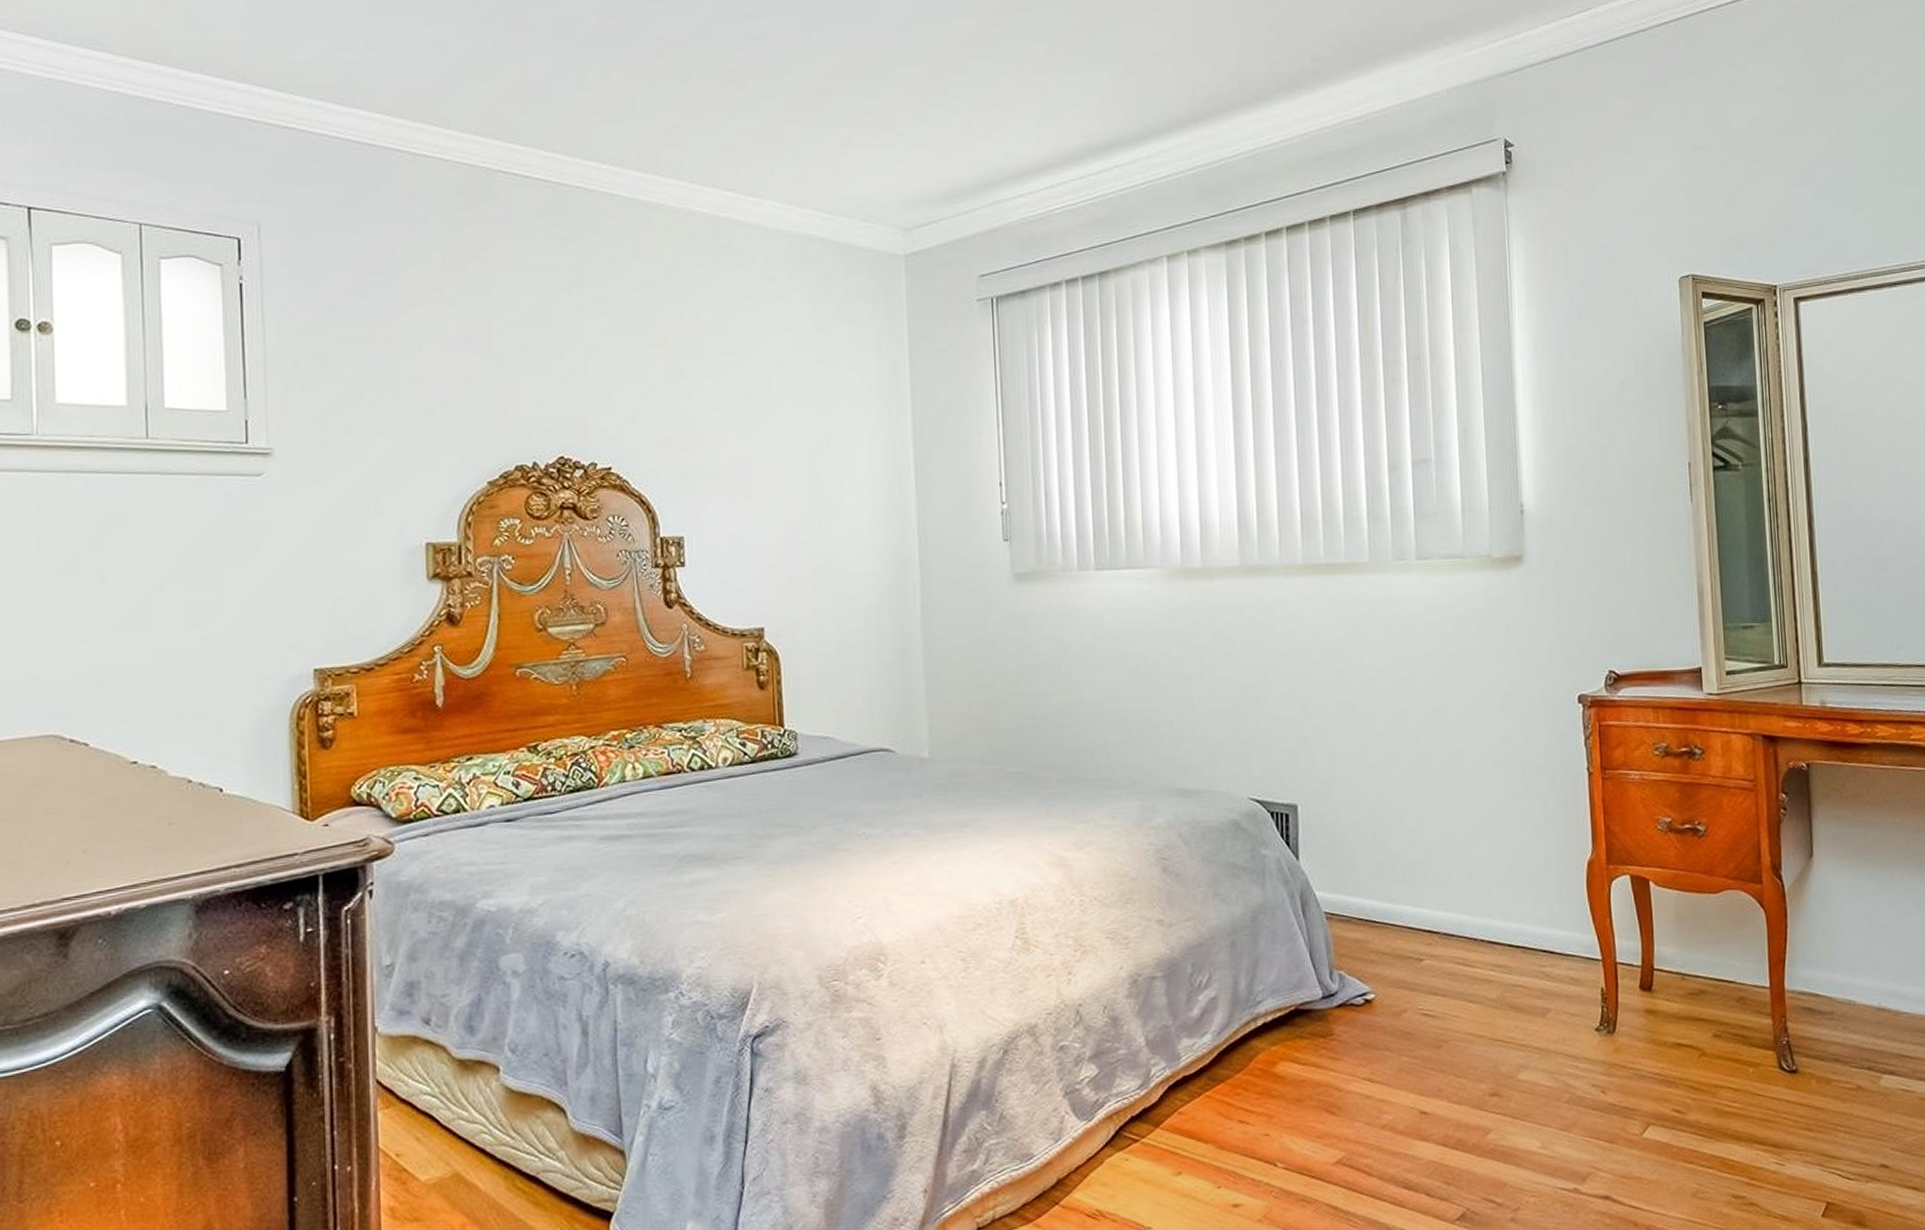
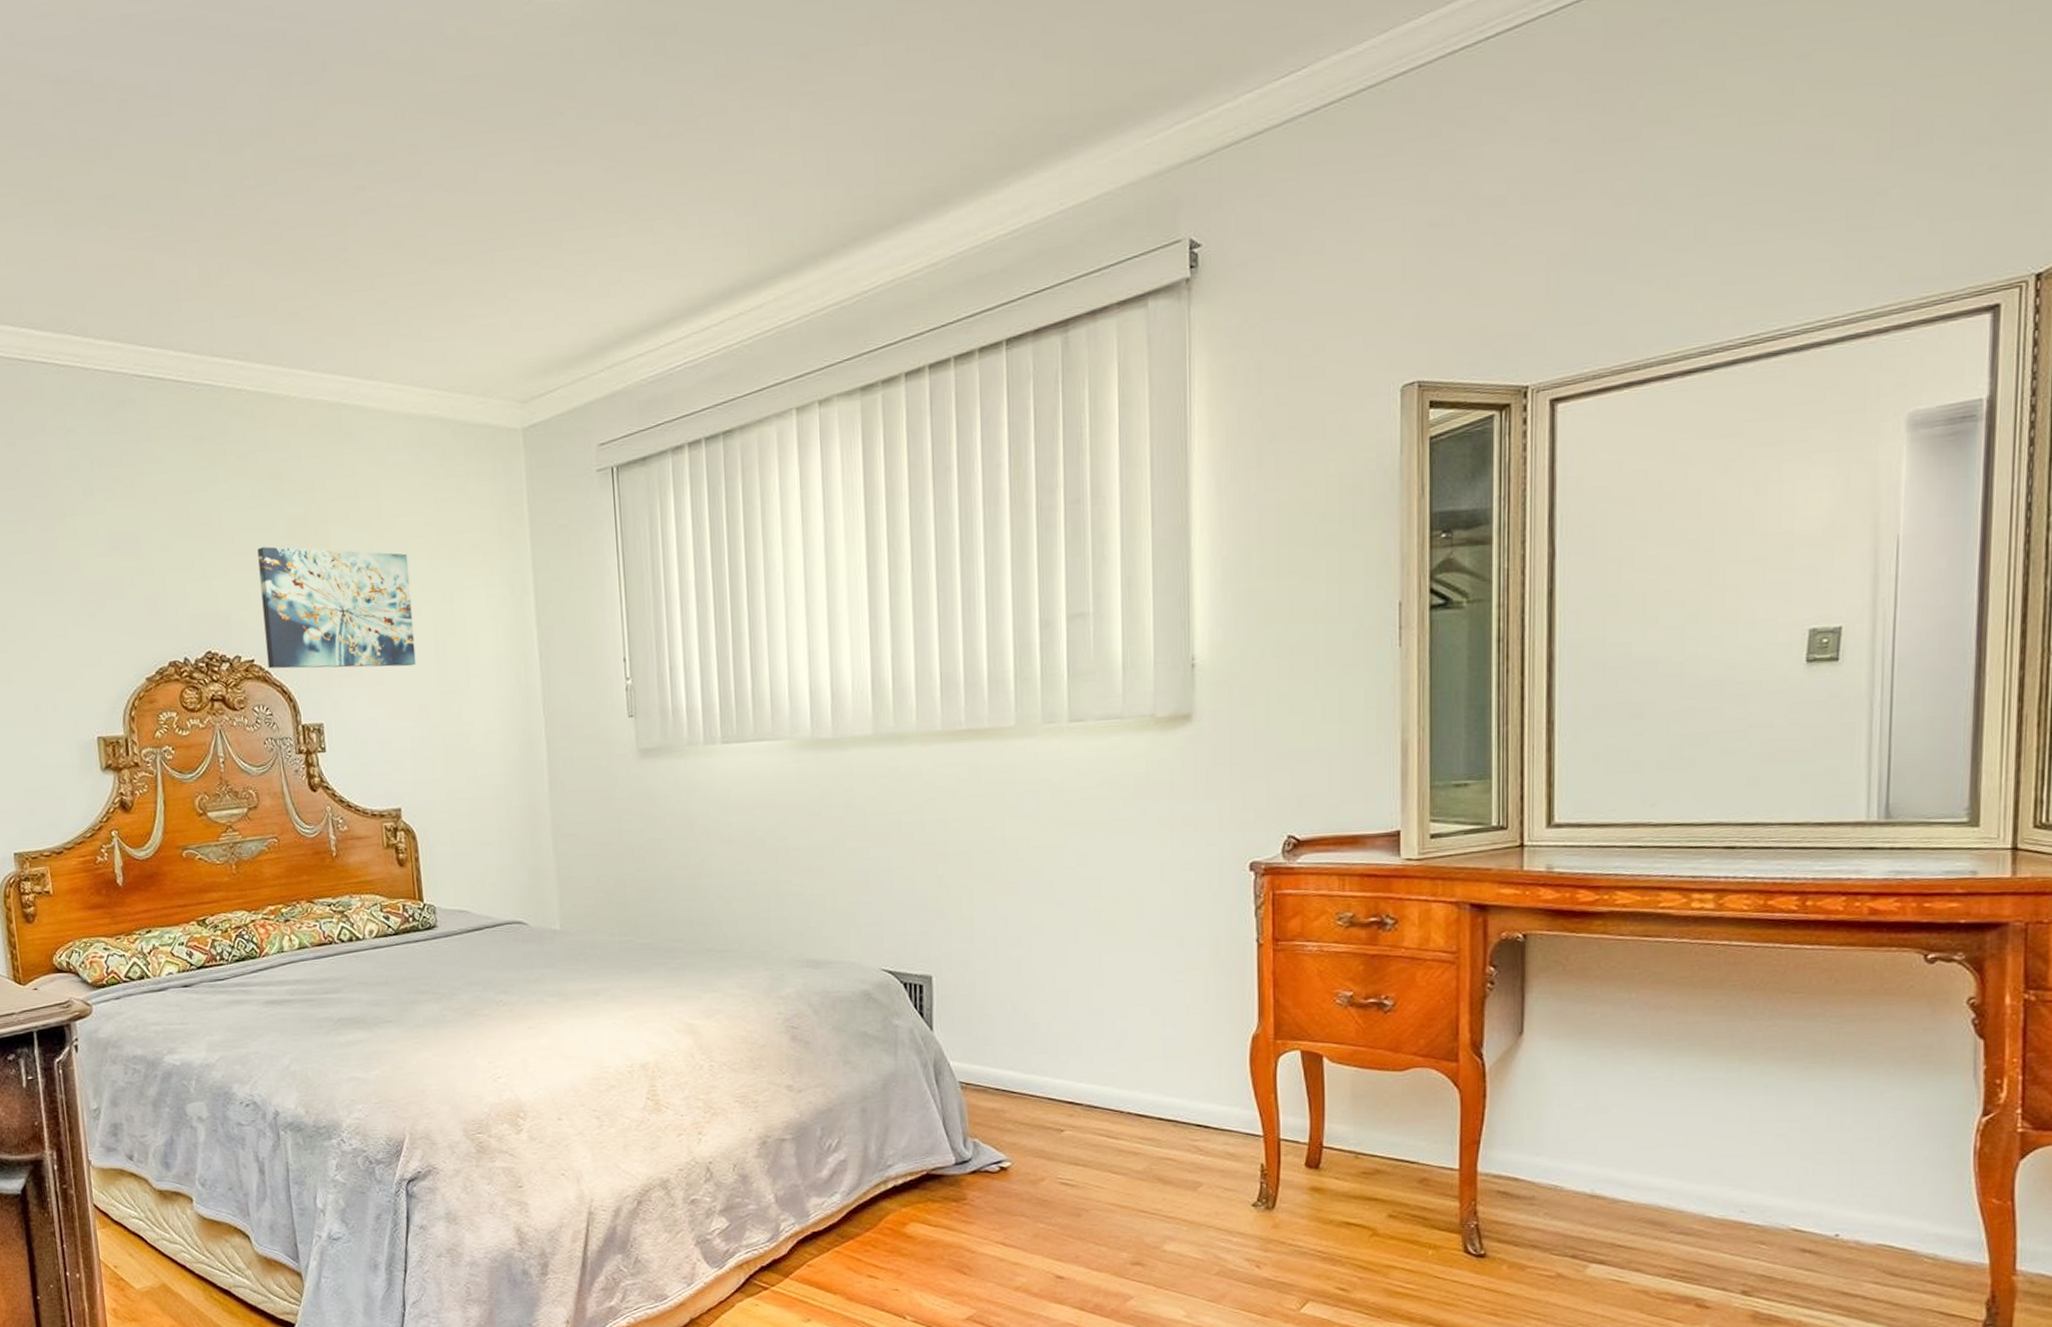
wall art: none [622,353,787,482] -> present [257,546,416,669]

